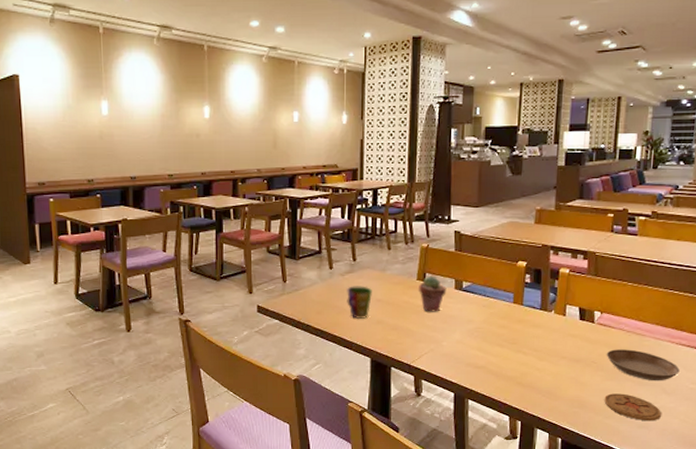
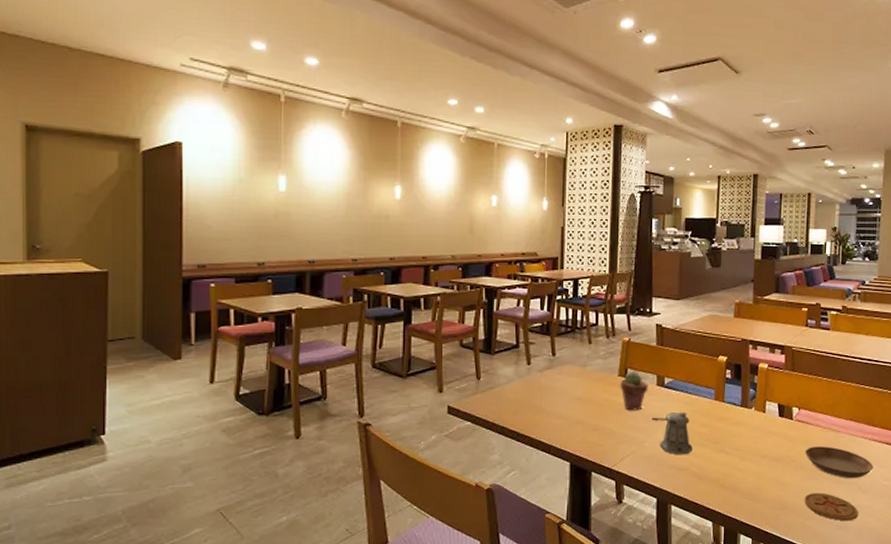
cup: present [347,286,372,320] -> none [545,383,572,420]
pepper shaker: none [449,313,490,354] -> present [651,411,693,455]

